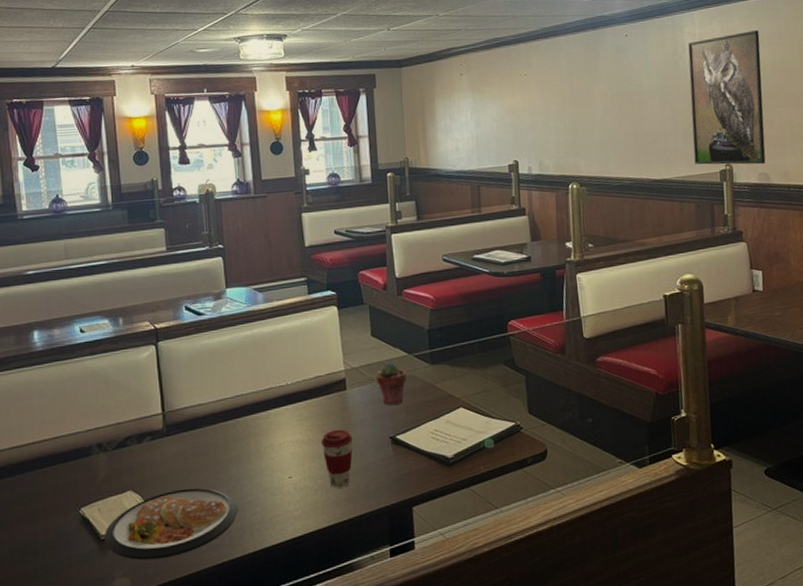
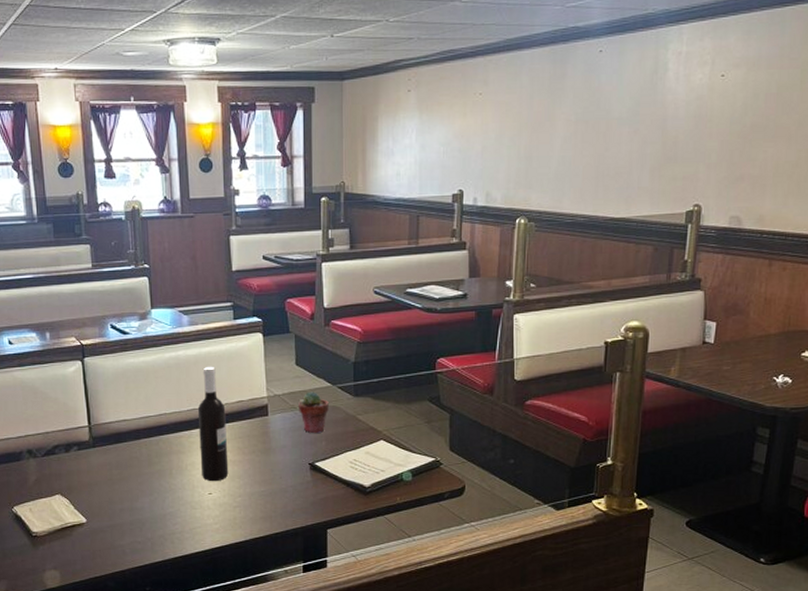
dish: present [105,488,238,561] -> none [36,497,160,557]
wine bottle: none [274,342,309,464] -> present [197,366,229,482]
coffee cup: present [321,429,353,488] -> none [241,452,272,507]
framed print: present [688,30,766,165] -> none [659,50,757,207]

